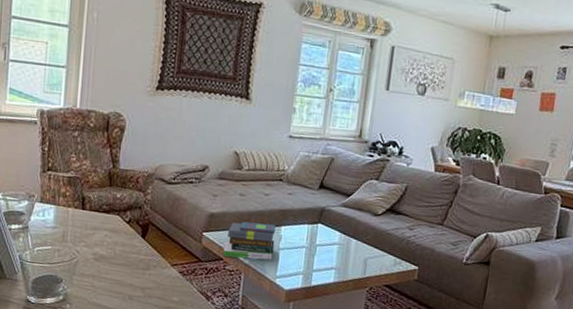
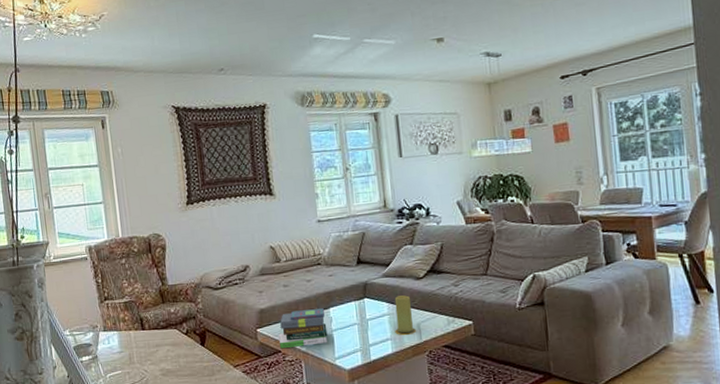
candle: none [341,228,363,268] -> present [394,295,416,335]

